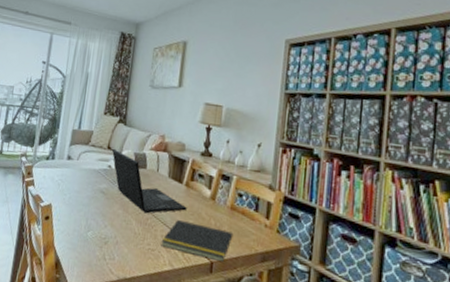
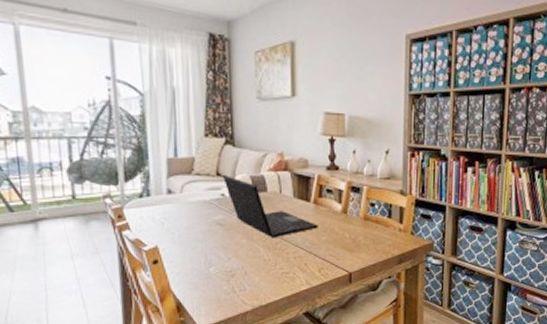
notepad: present [161,220,234,263] -> none [295,239,369,272]

